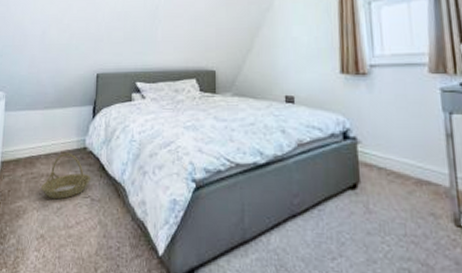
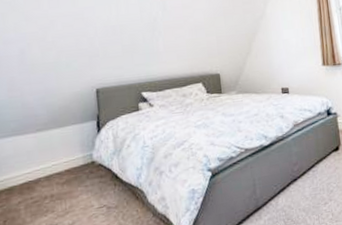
basket: present [41,152,91,200] -> none [45,169,105,218]

